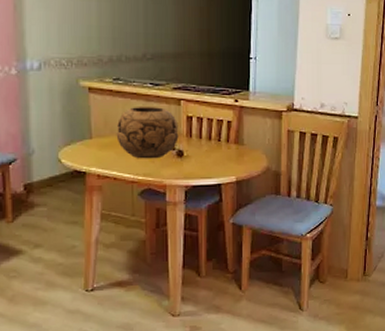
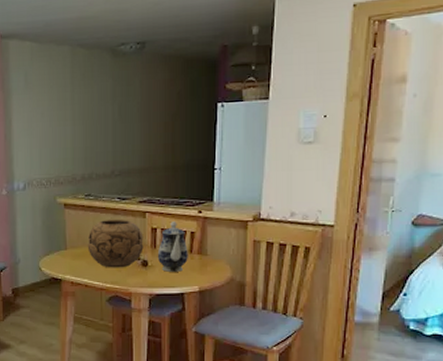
teapot: none [193,110,225,162] -> present [157,221,188,272]

